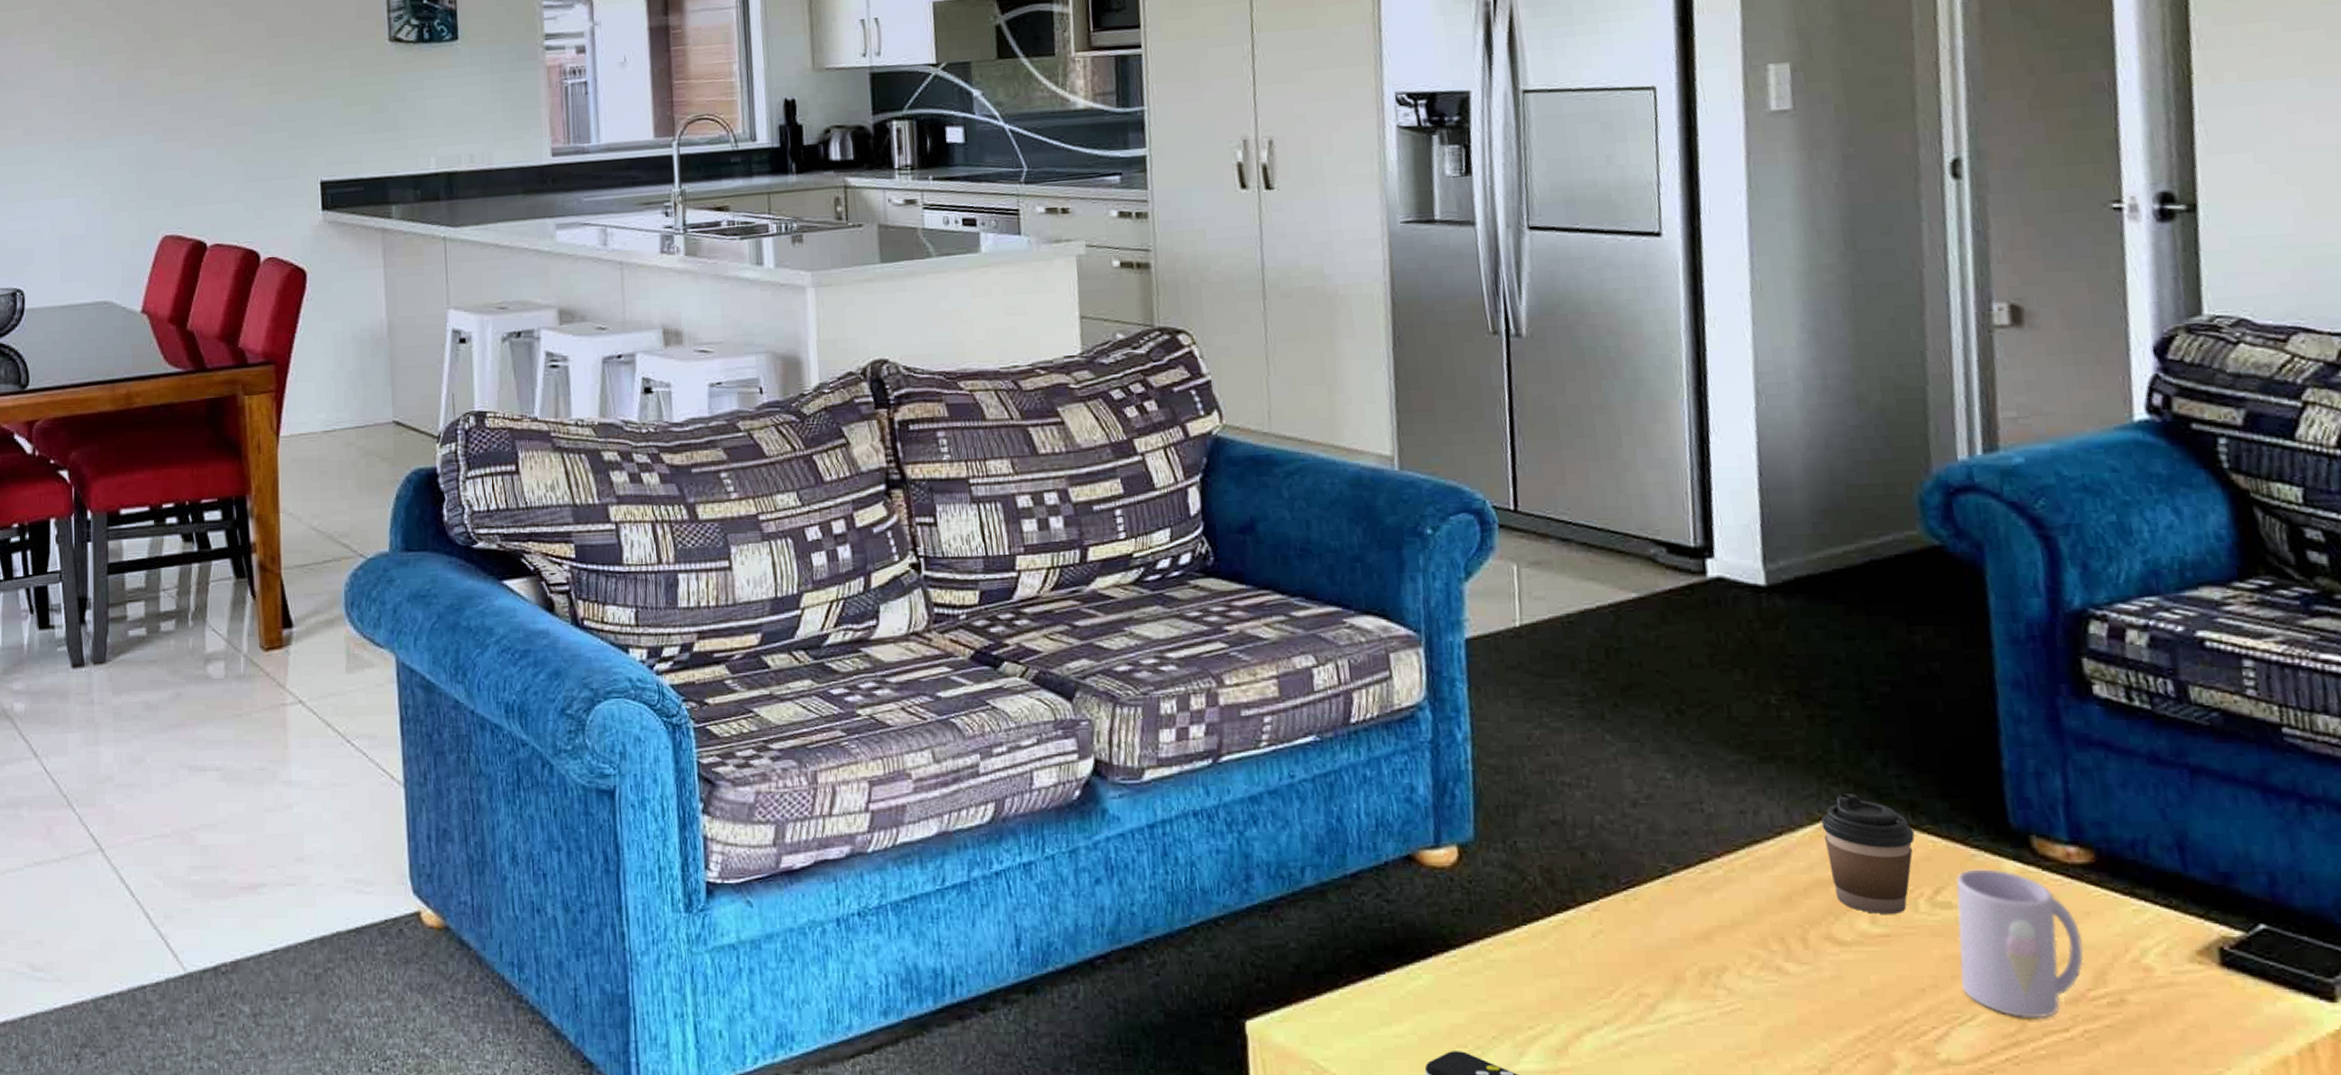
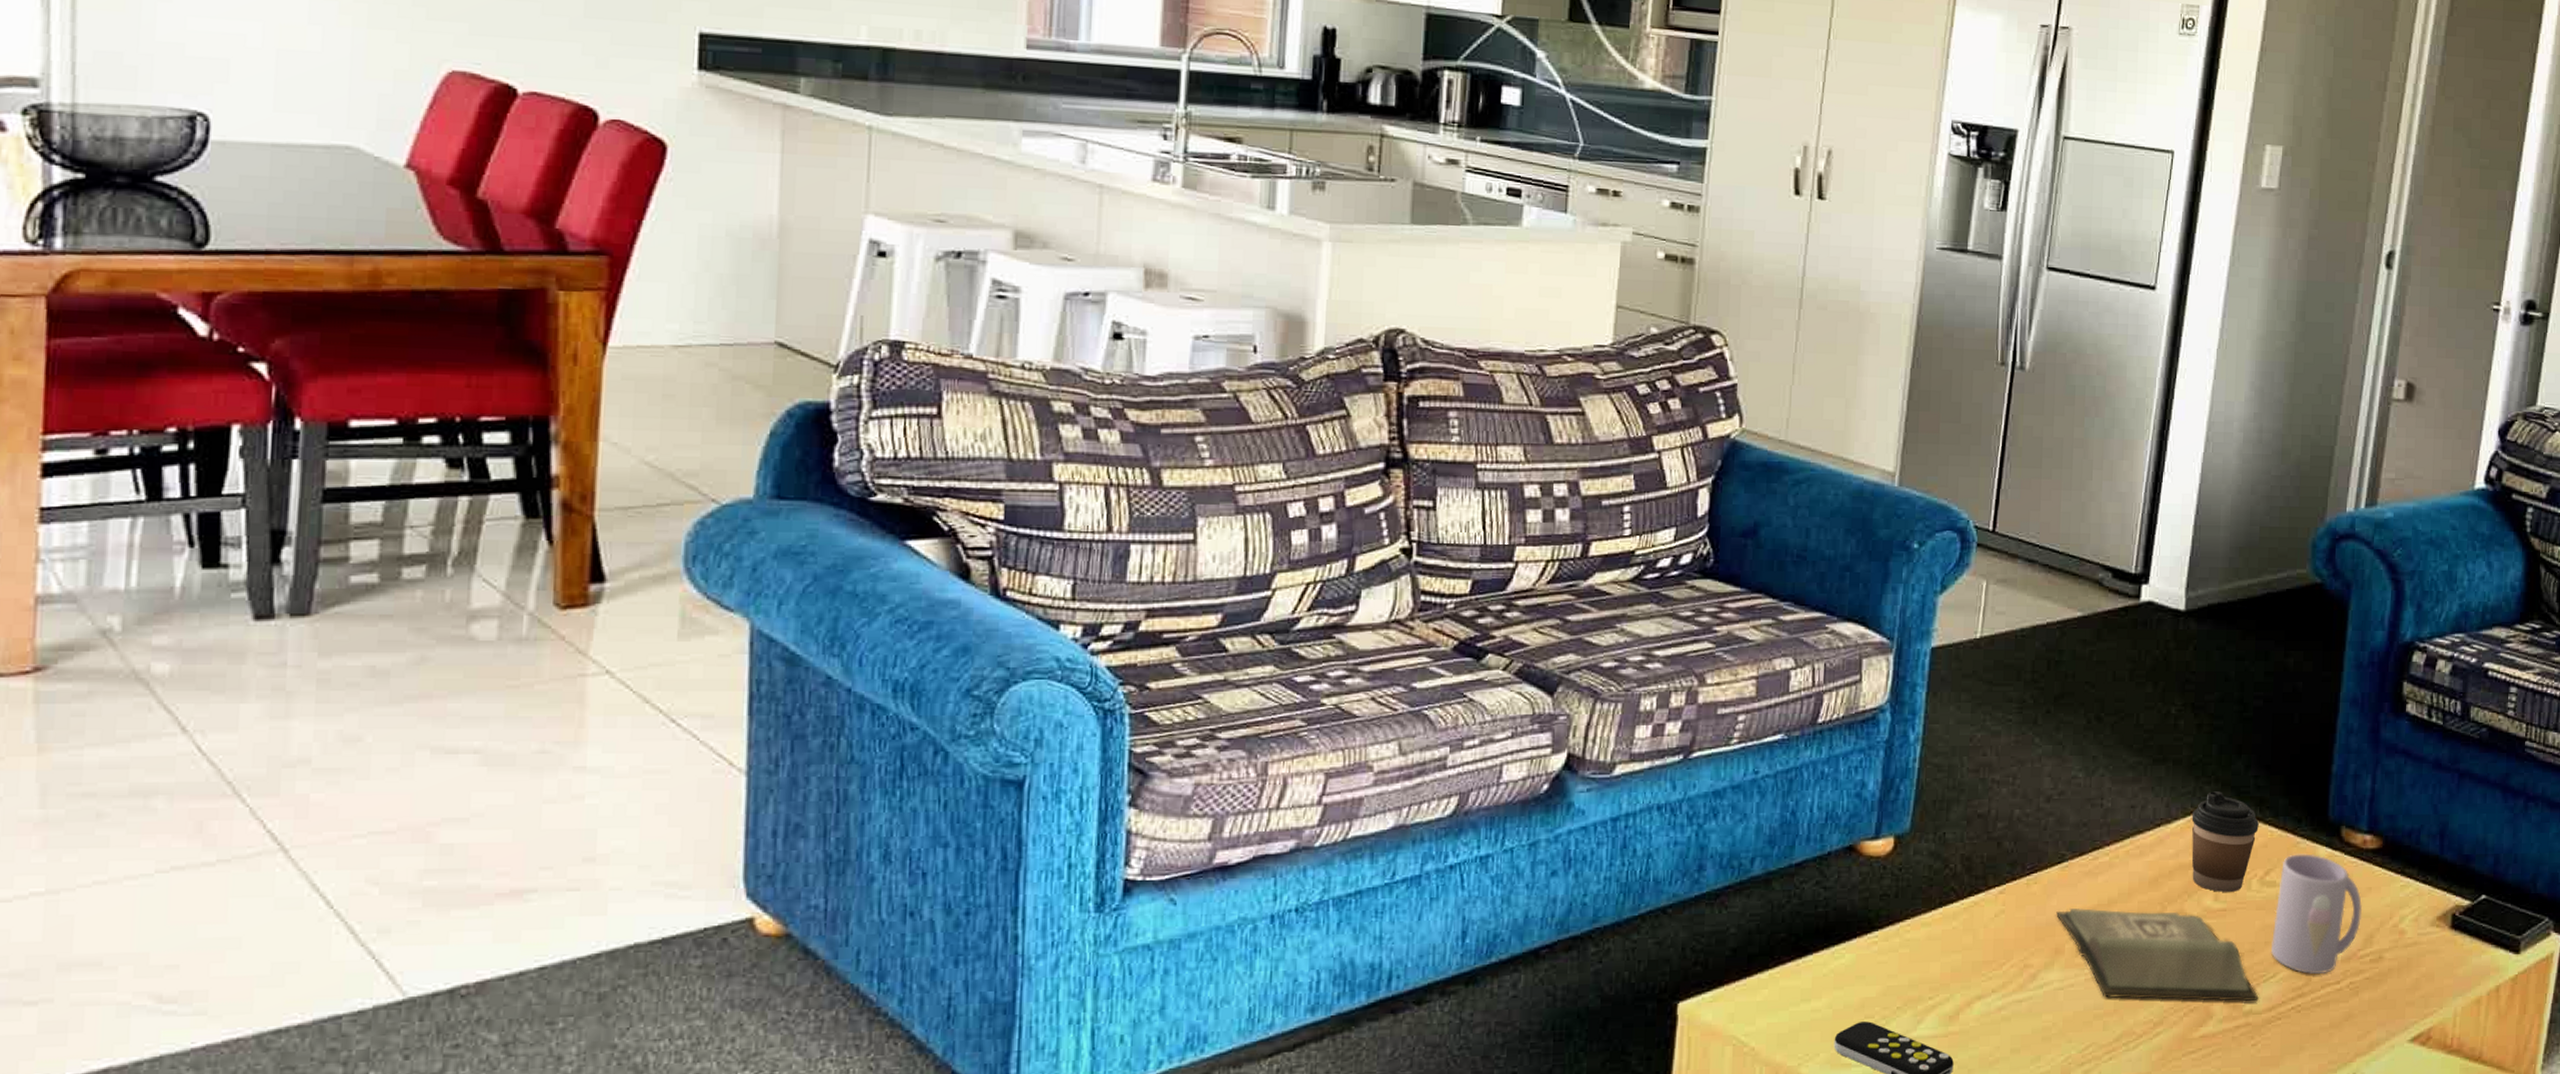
hardback book: none [1667,930,1957,1049] -> present [2056,908,2259,1002]

